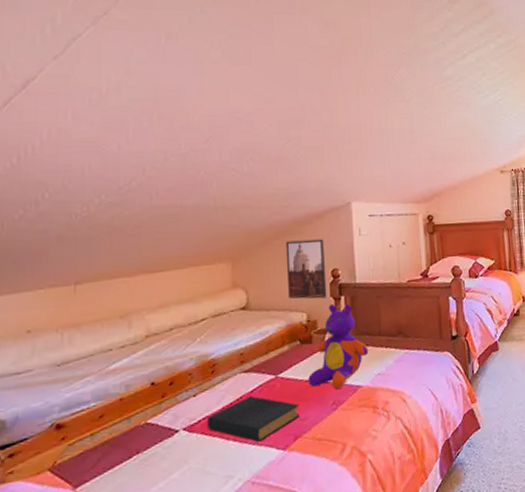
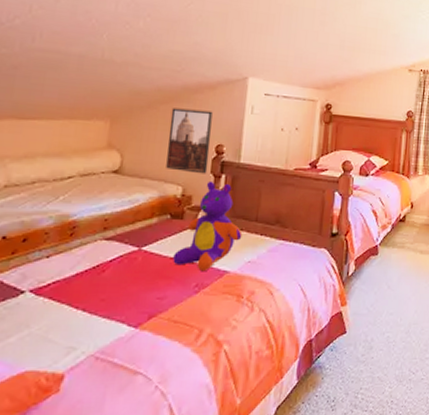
hardback book: present [206,395,300,442] -> none [56,265,159,315]

